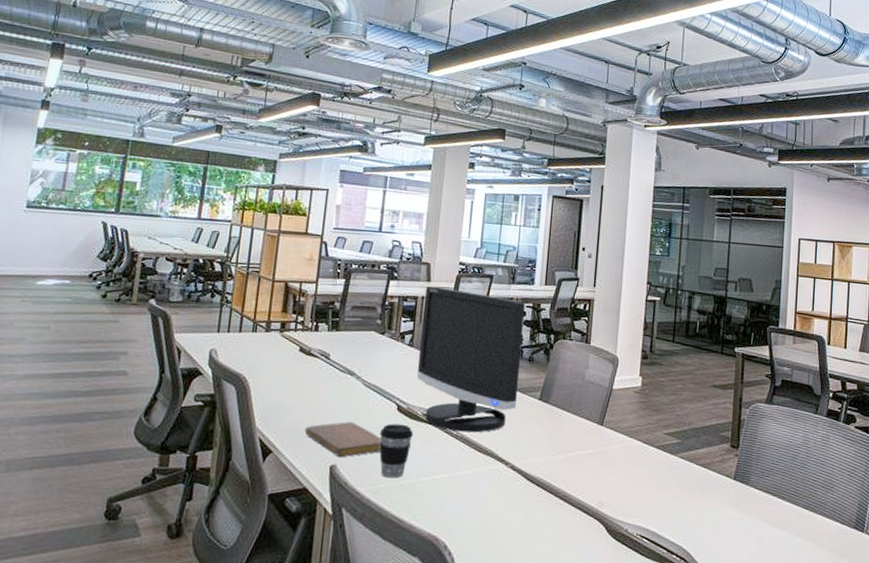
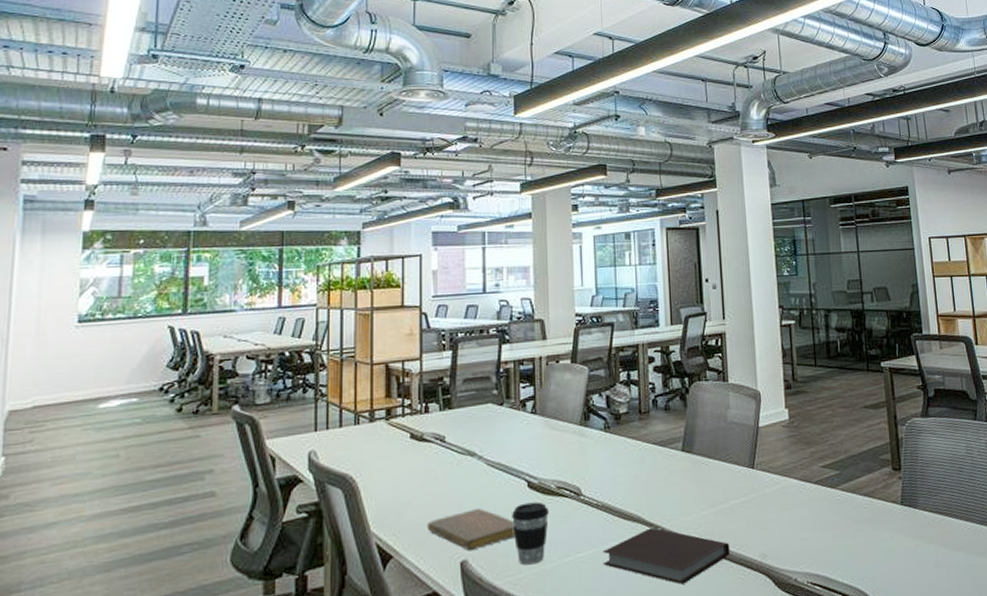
monitor: present [417,286,525,433] -> none [542,343,657,501]
notebook: none [454,463,571,517] -> present [602,527,731,585]

